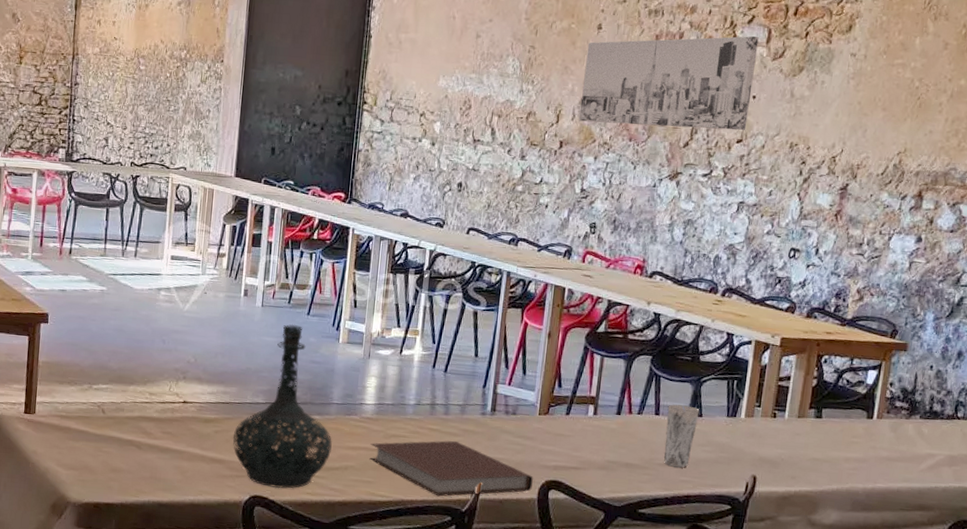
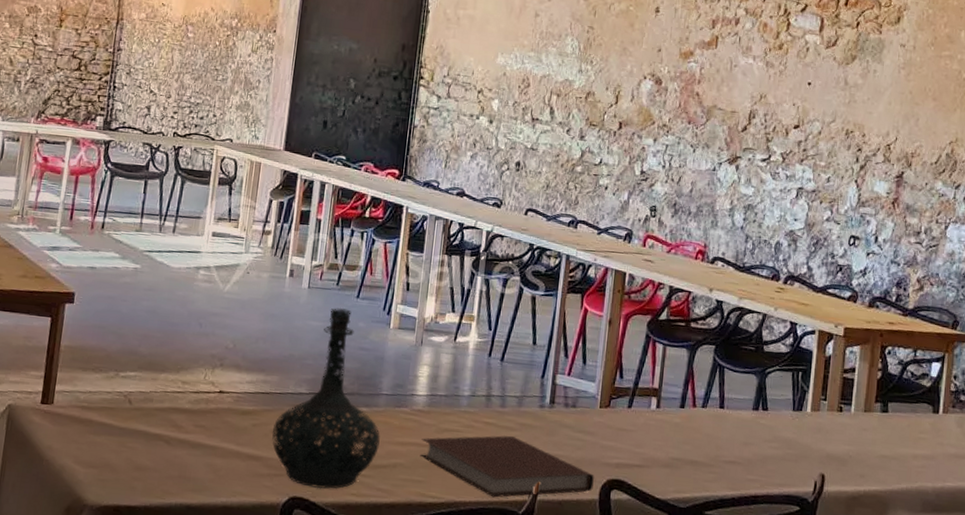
wall art: present [578,36,759,131] -> none [638,24,812,117]
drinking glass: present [664,404,700,467] -> none [729,397,765,465]

